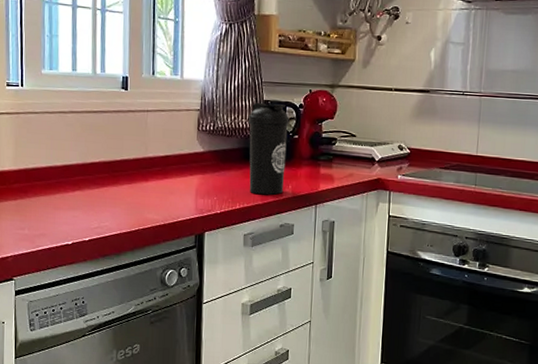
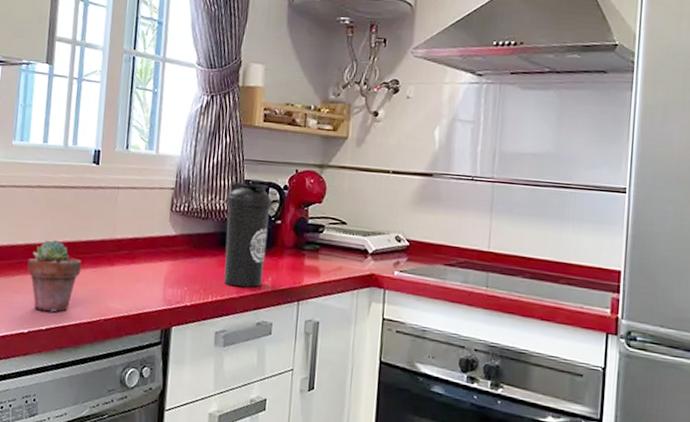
potted succulent: none [66,160,118,225] -> present [27,239,82,313]

